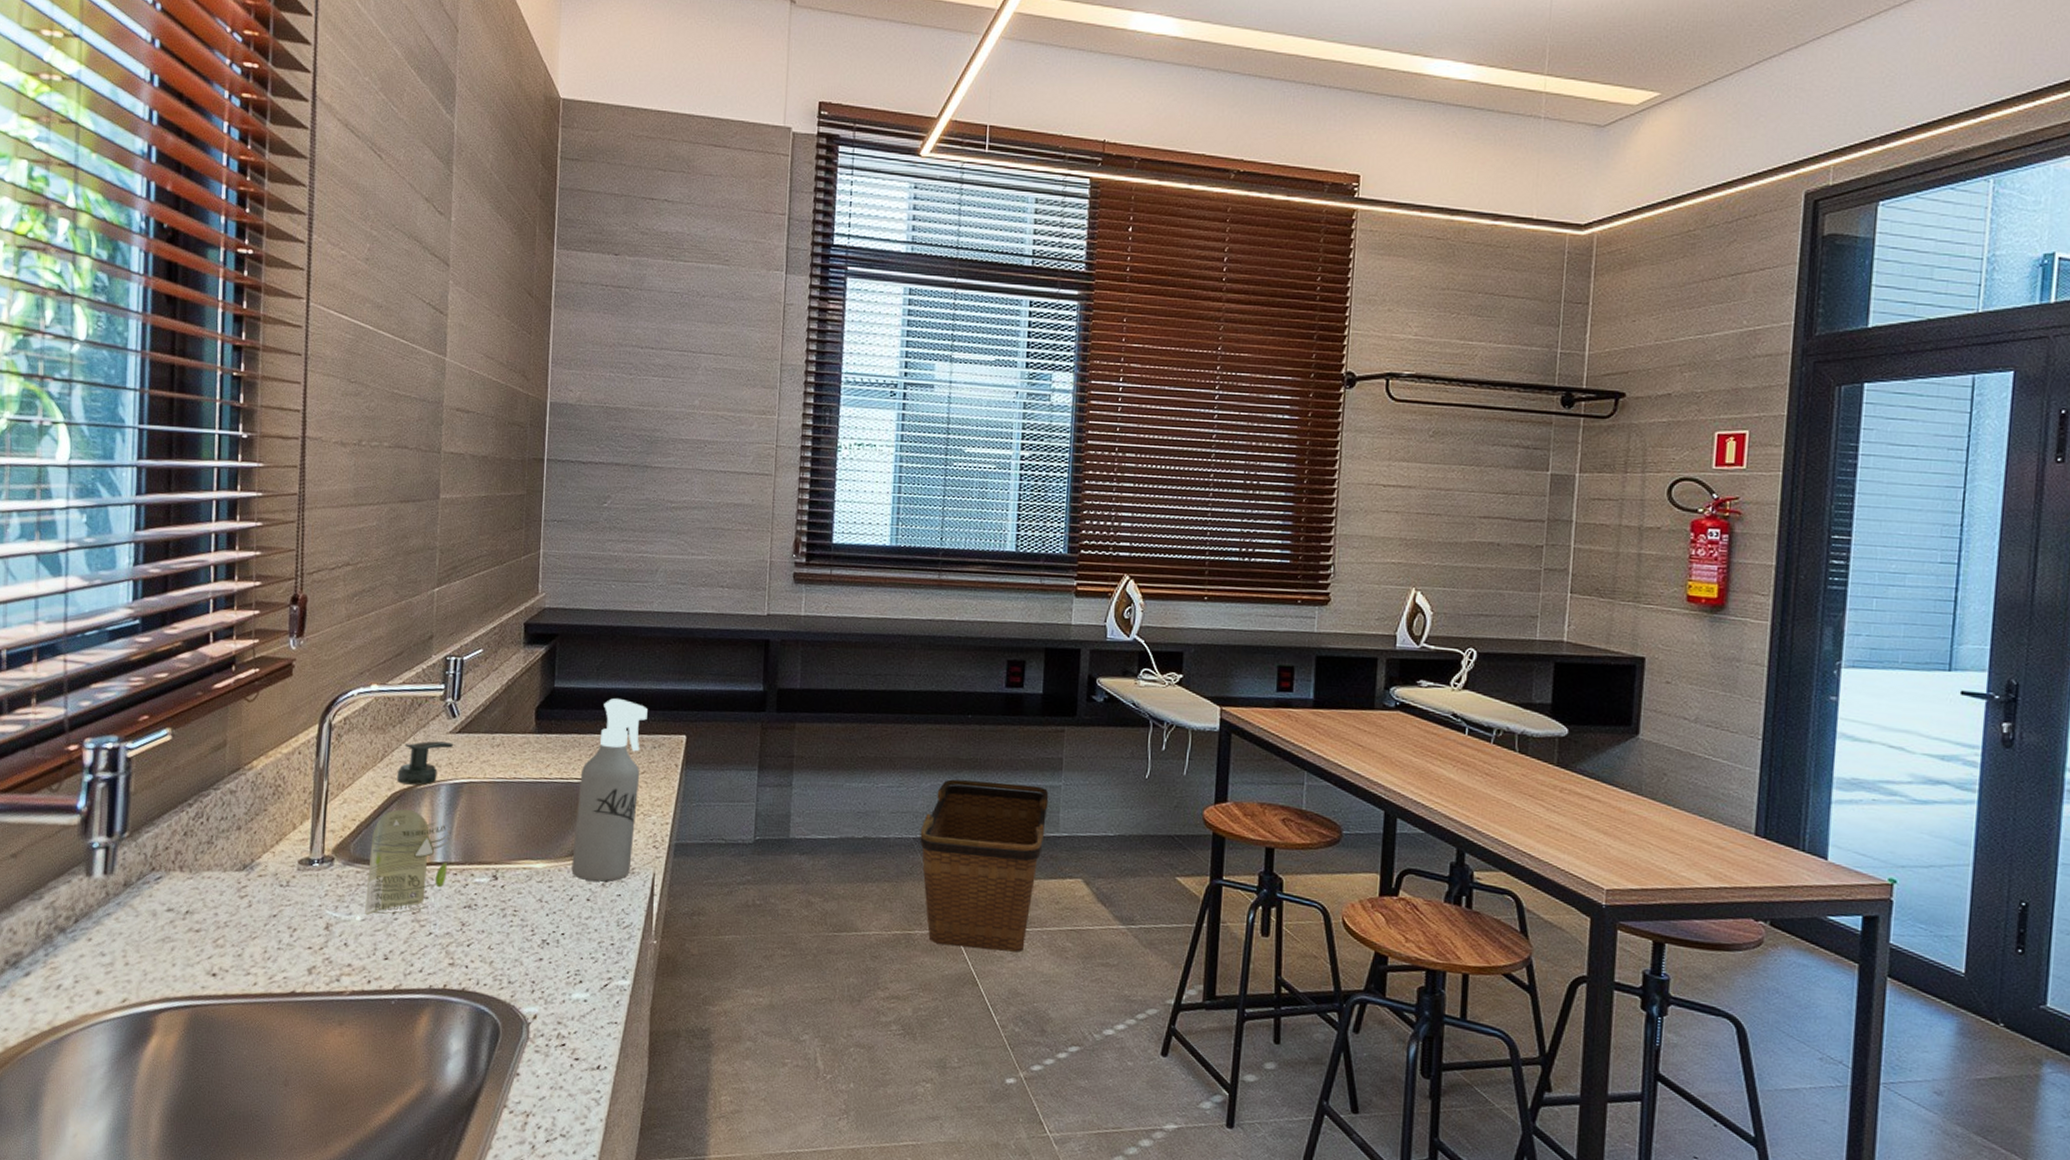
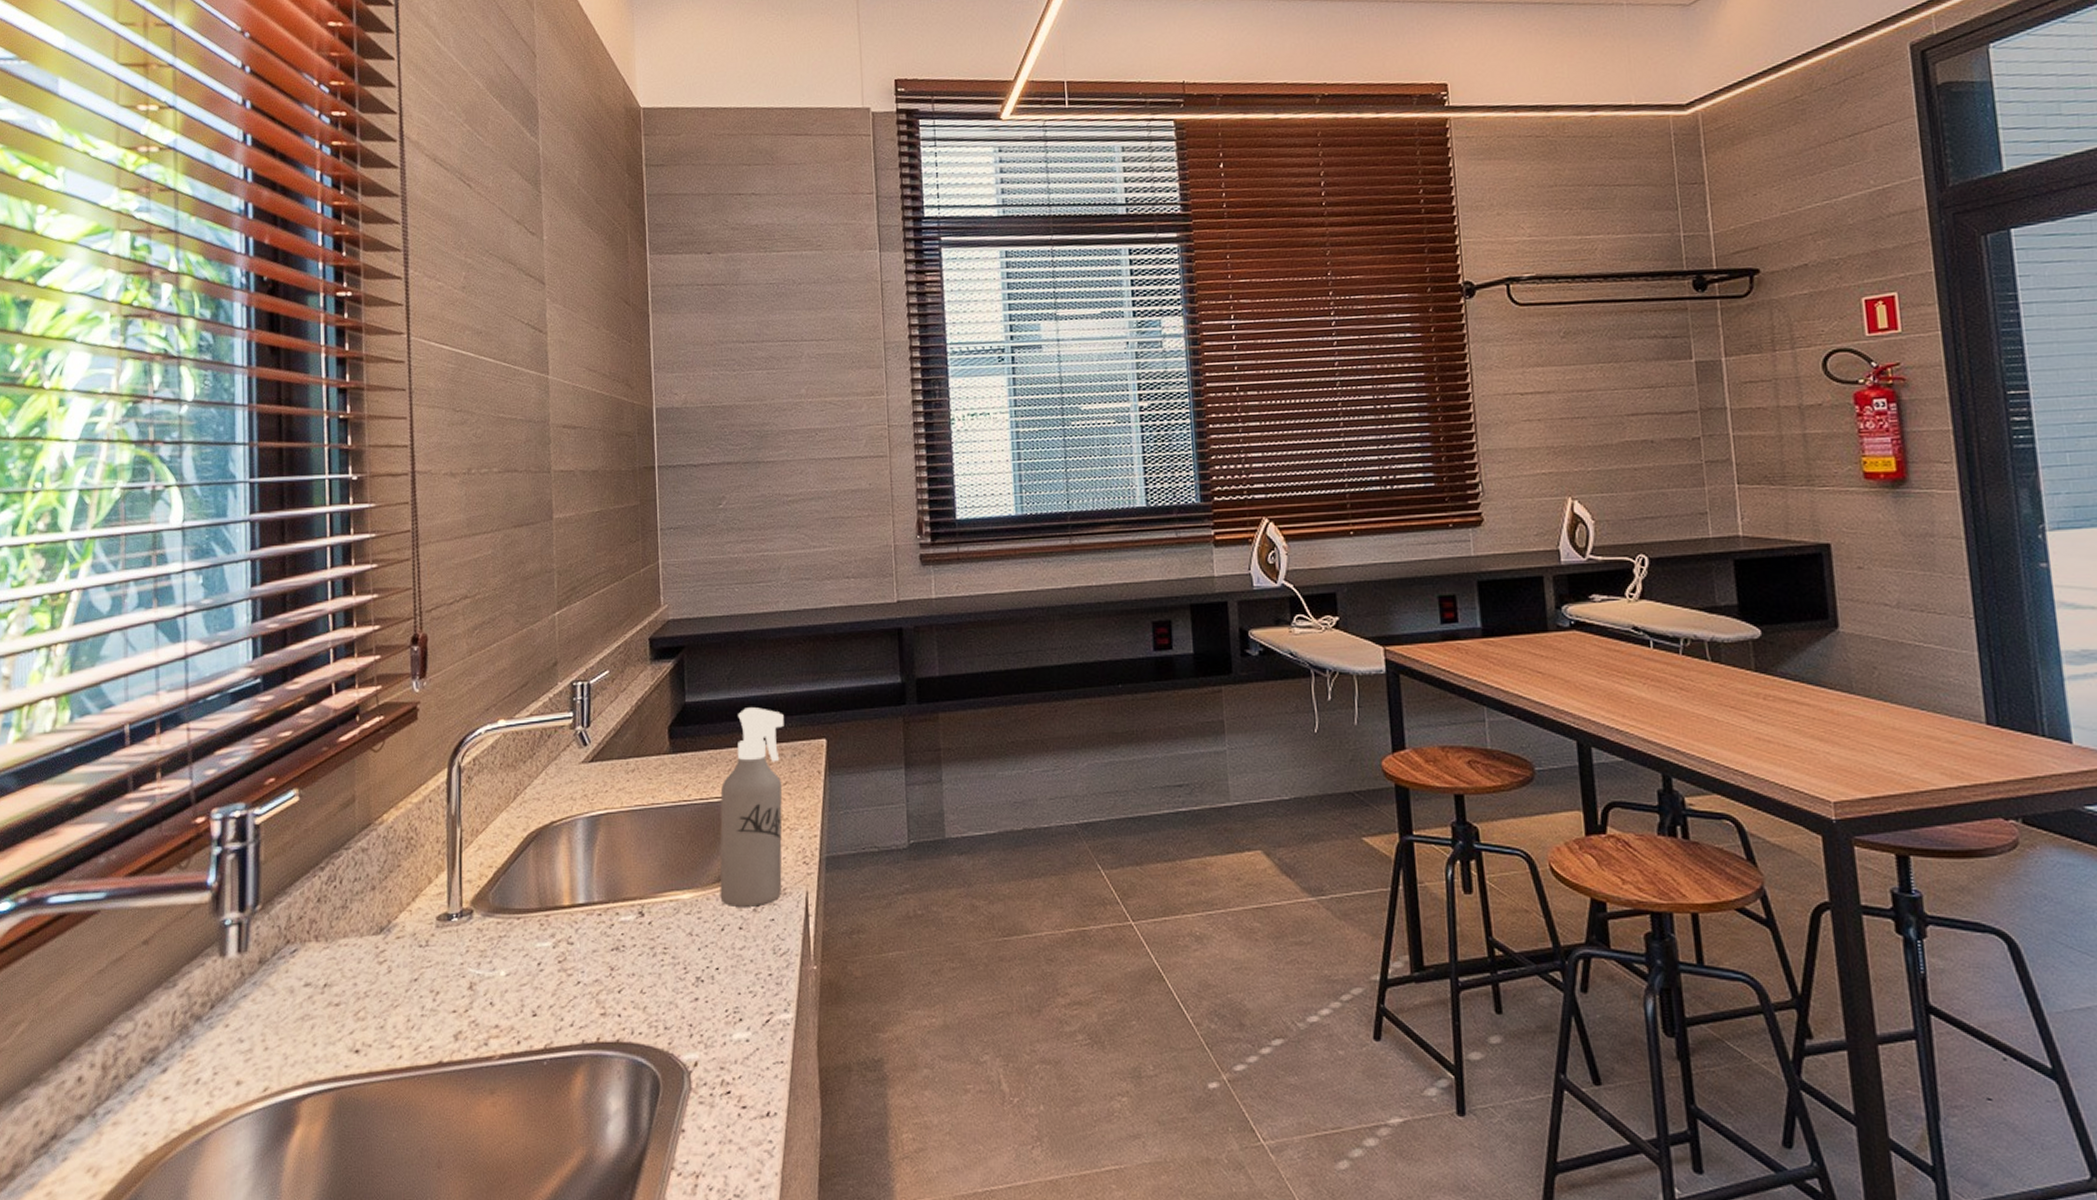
soap dispenser: present [365,741,454,916] -> none [508,773,592,970]
bicycle basket: present [920,779,1049,952] -> none [1082,753,1215,940]

